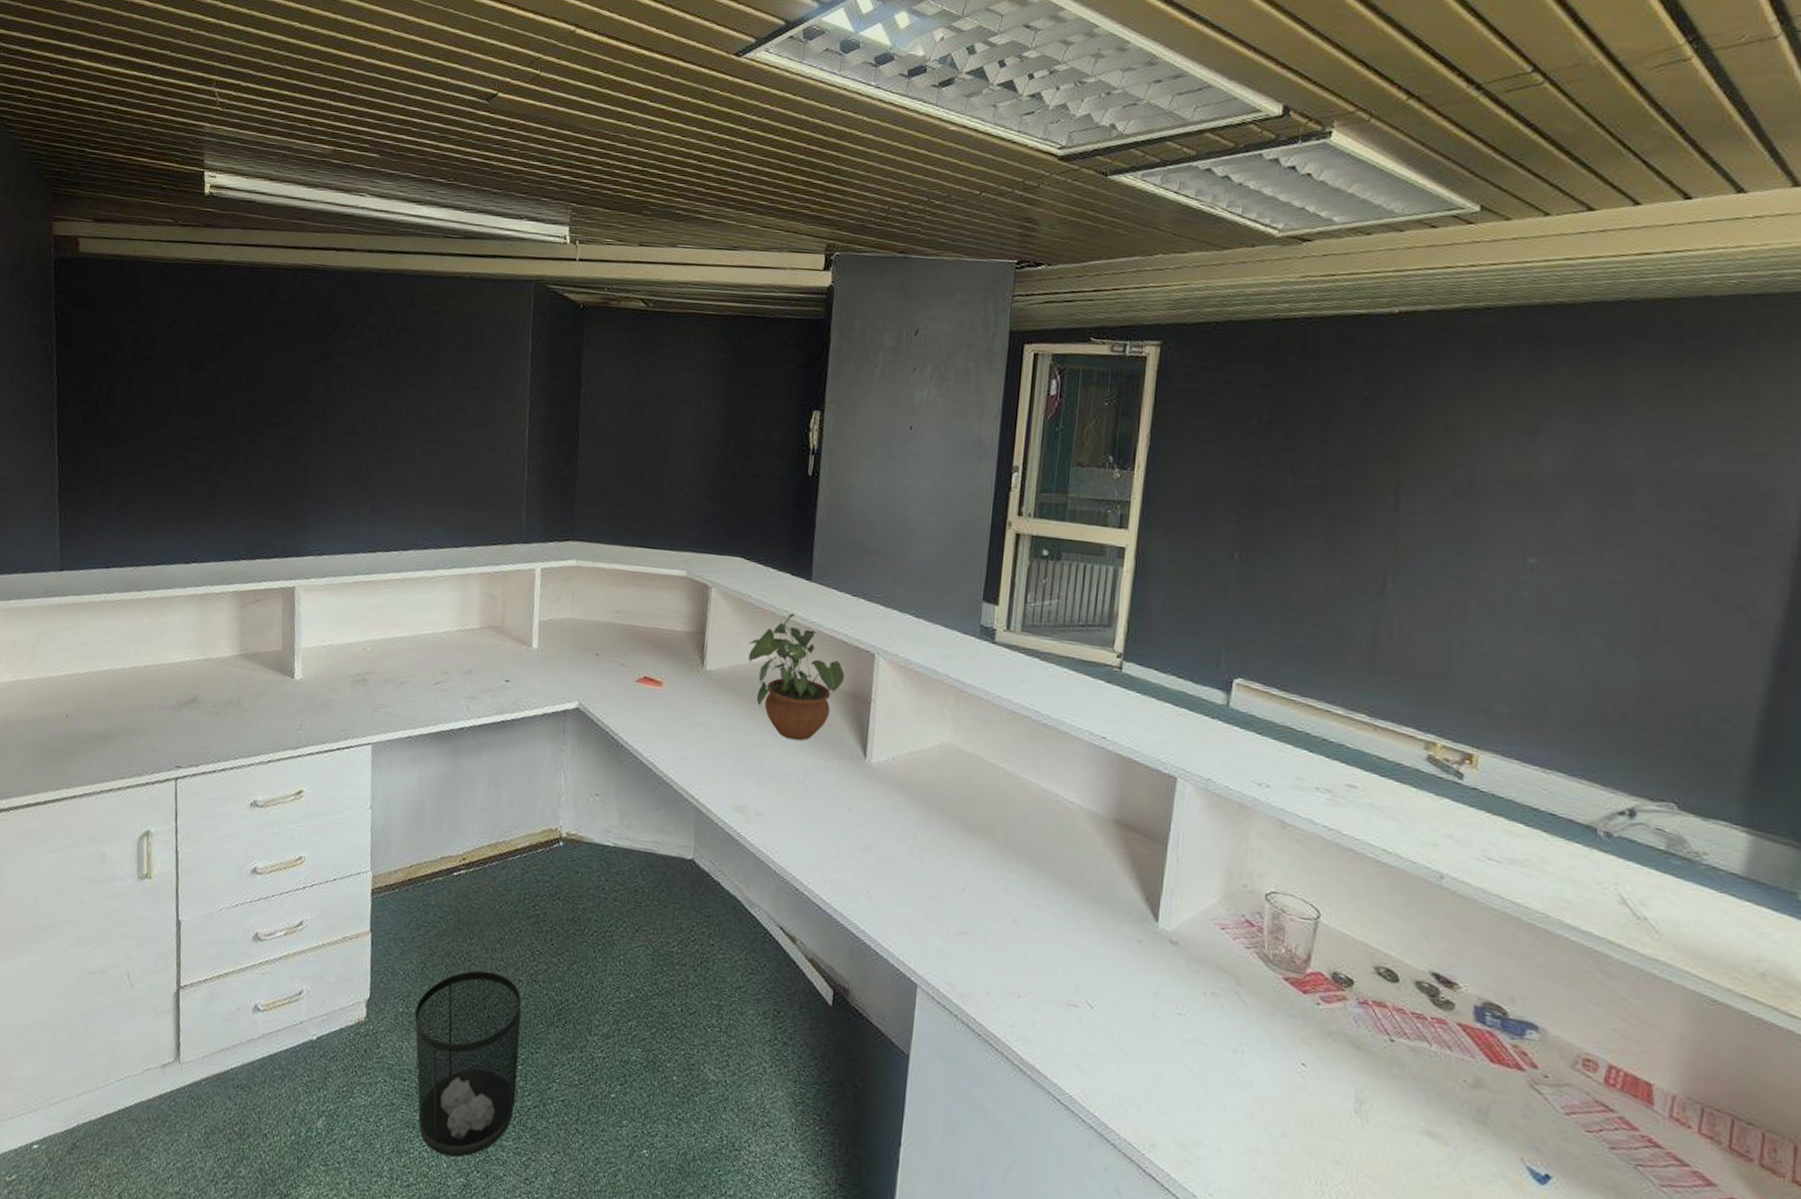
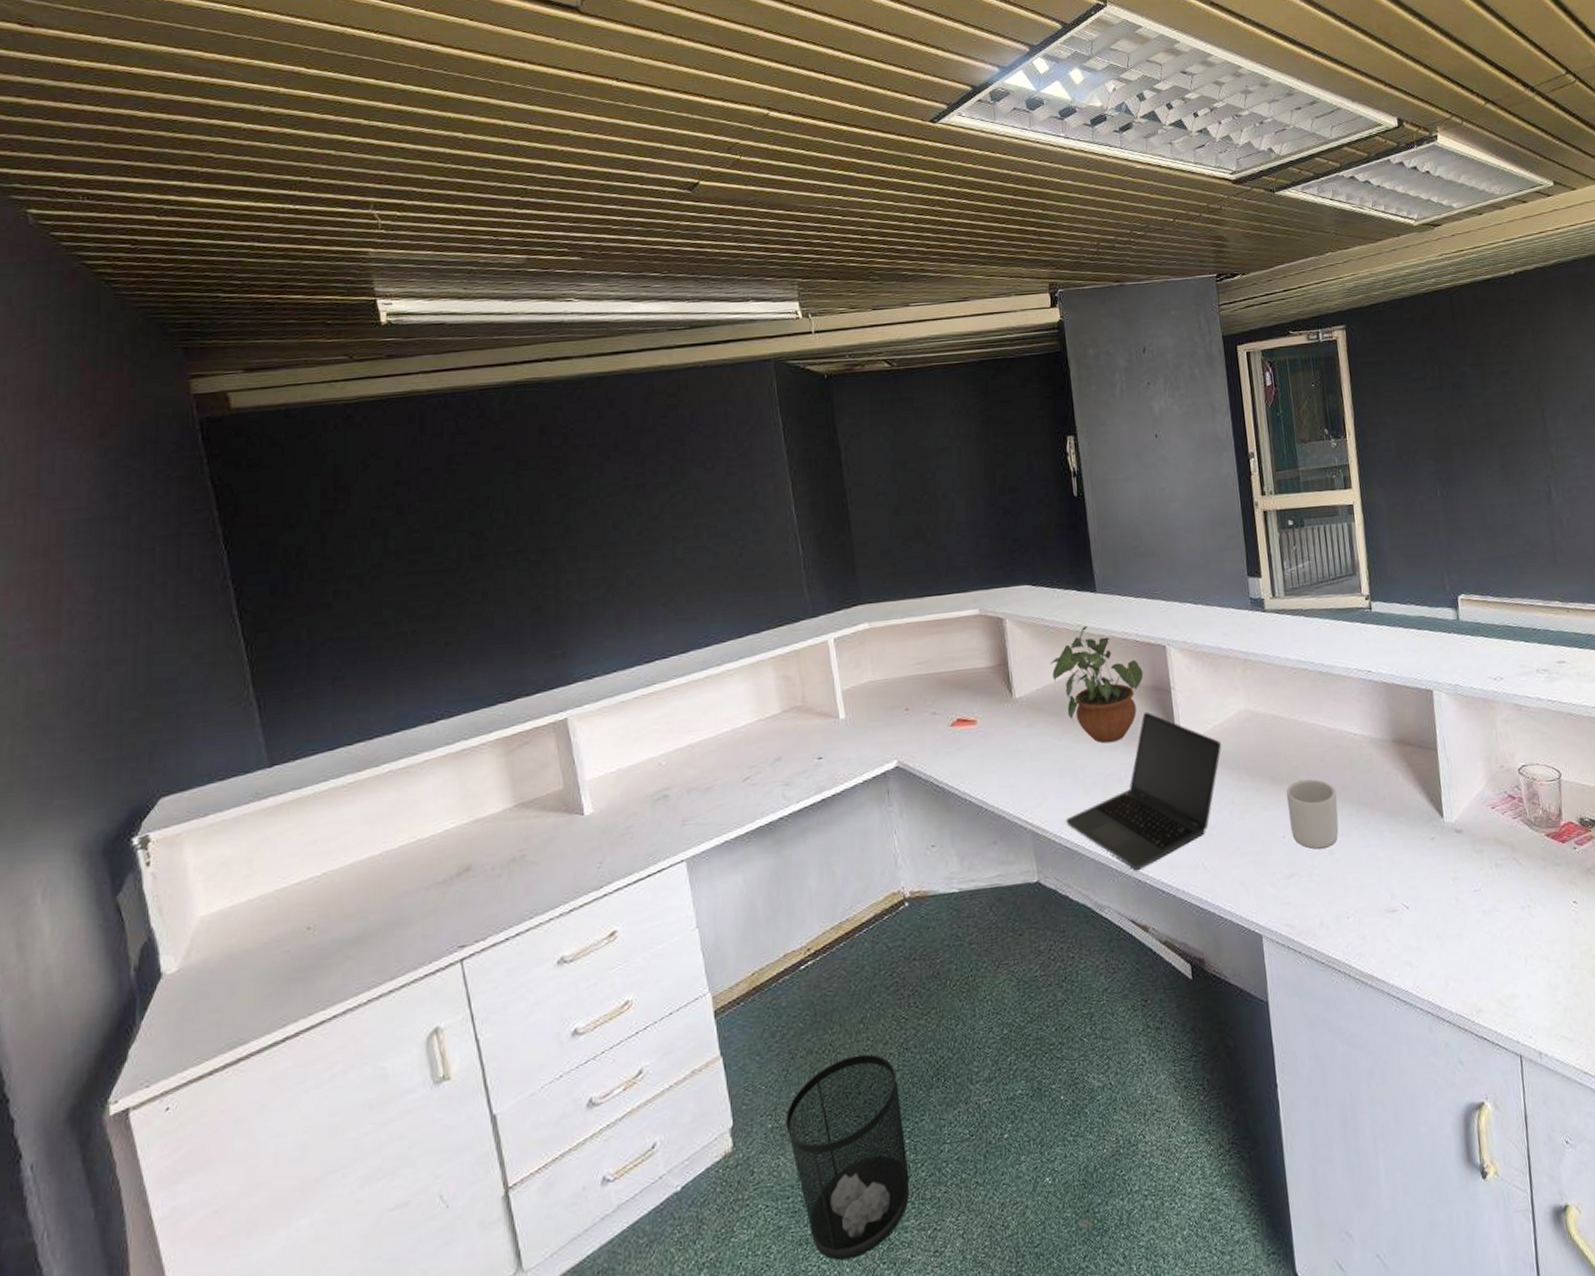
laptop: none [732,718,915,879] -> present [1065,711,1222,871]
mug: none [973,833,1036,916] -> present [1286,779,1339,849]

